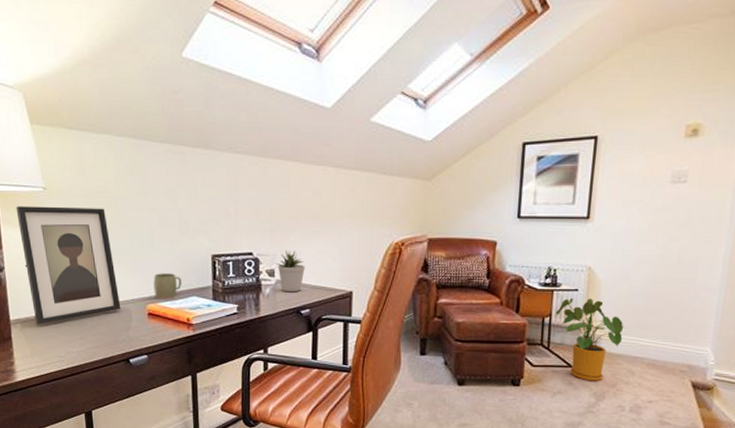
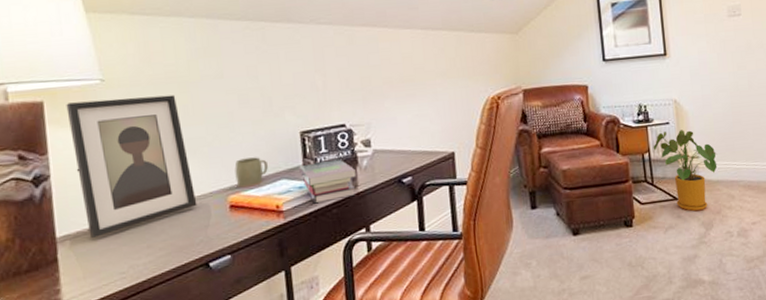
books: none [209,284,259,322] -> present [299,159,356,204]
potted plant: present [276,249,305,293] -> none [371,117,403,162]

